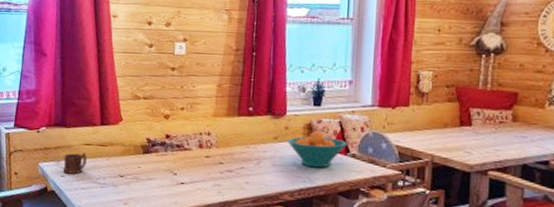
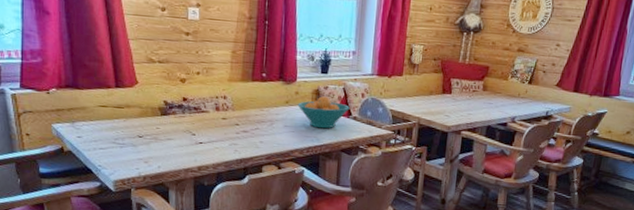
mug: present [63,153,87,174] -> none [78,114,103,135]

